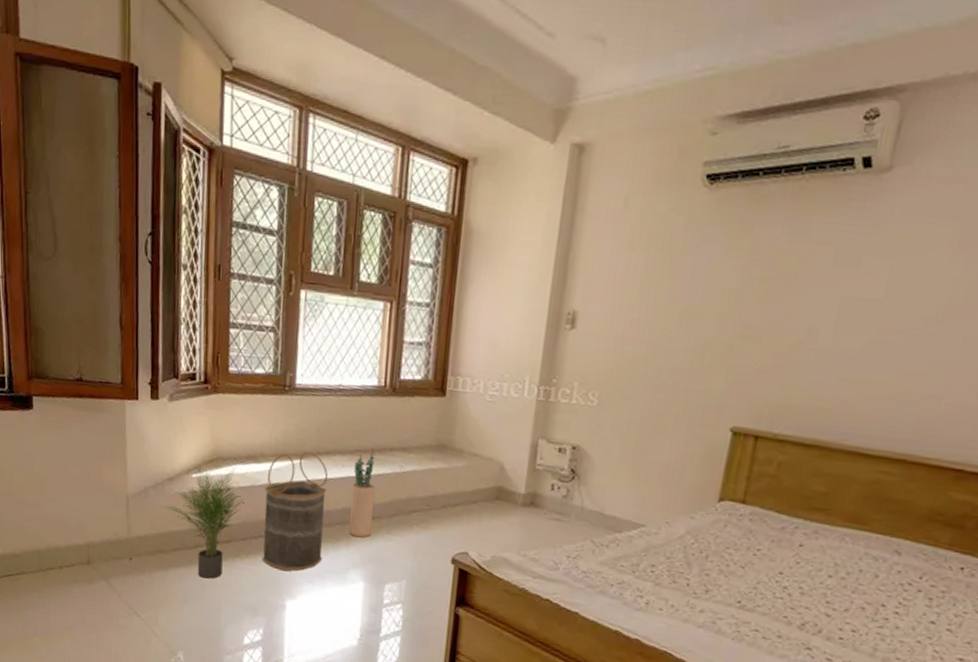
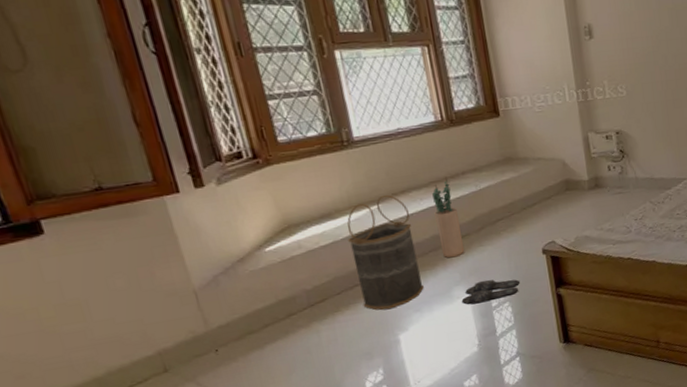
potted plant: present [165,466,244,579] -> none [242,229,329,343]
slippers: none [354,571,418,598] -> present [461,279,519,305]

